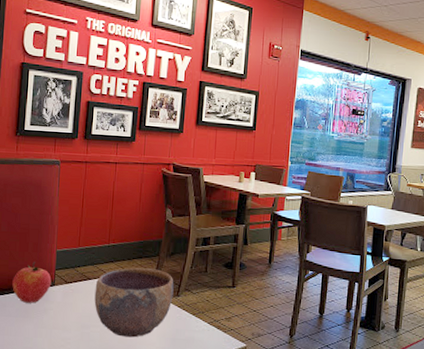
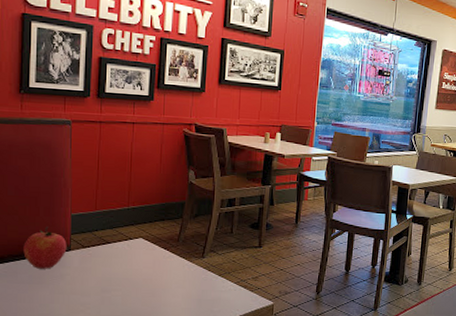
bowl: present [94,267,174,338] -> none [114,230,199,300]

